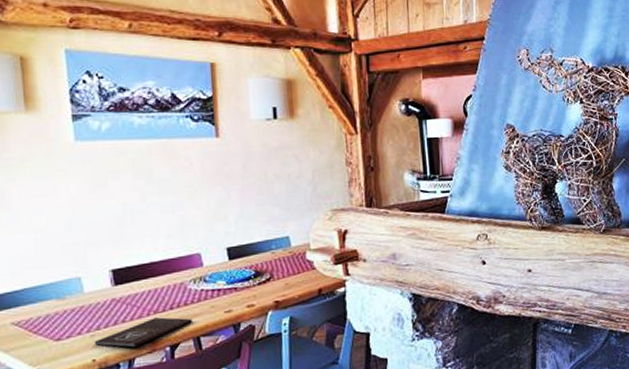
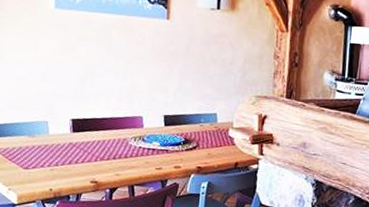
book: present [94,317,192,348] -> none [52,164,129,185]

